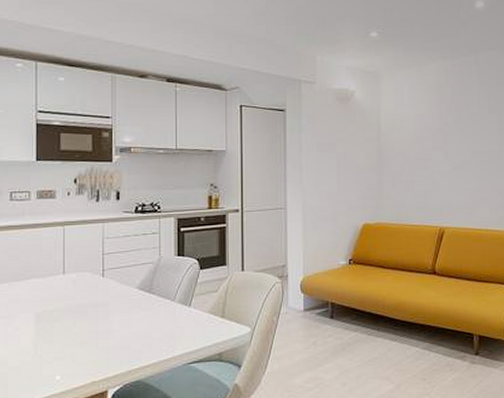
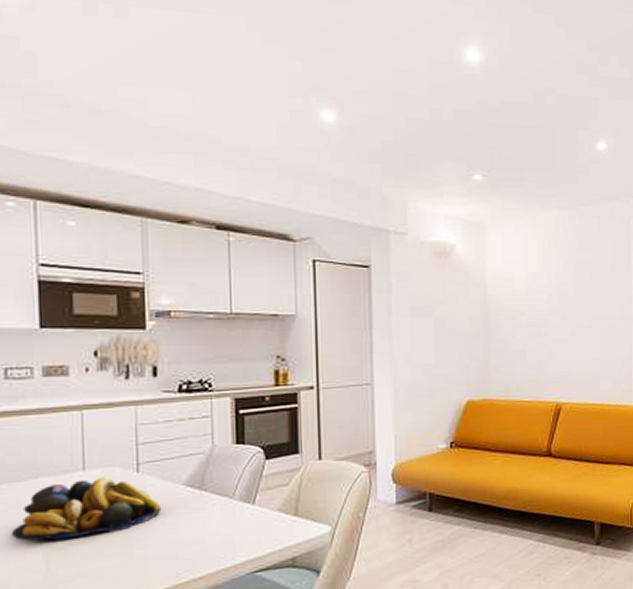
fruit bowl: none [10,279,120,330] -> present [11,476,162,541]

